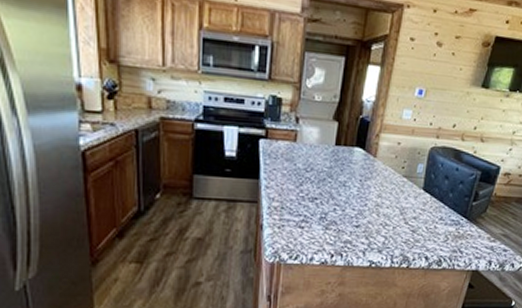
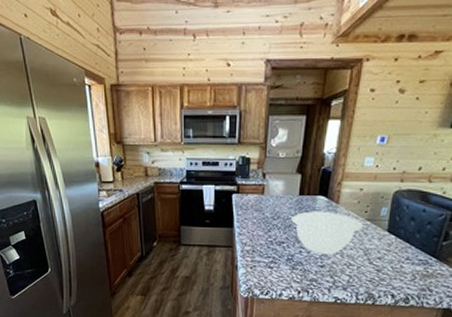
mixing bowl: none [326,164,399,214] -> present [291,211,362,255]

